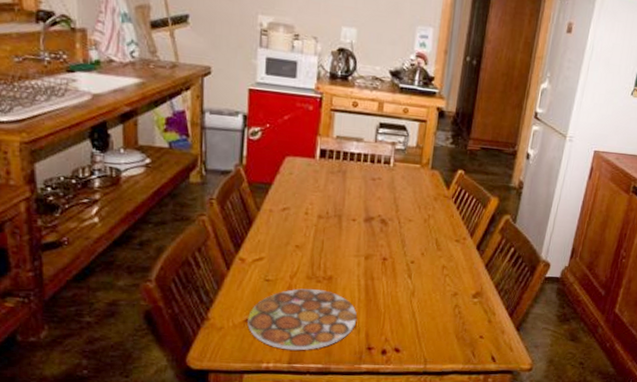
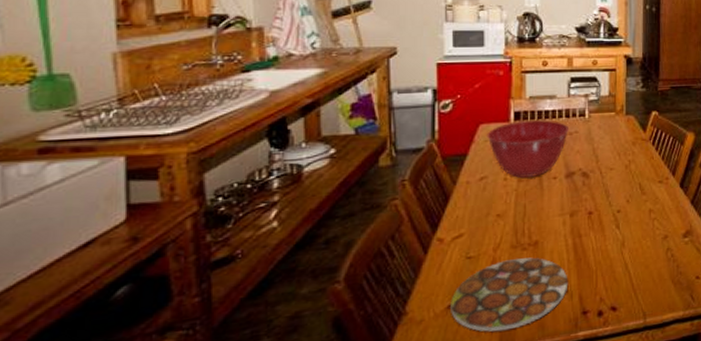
mixing bowl: none [292,158,373,216] -> present [487,120,570,179]

